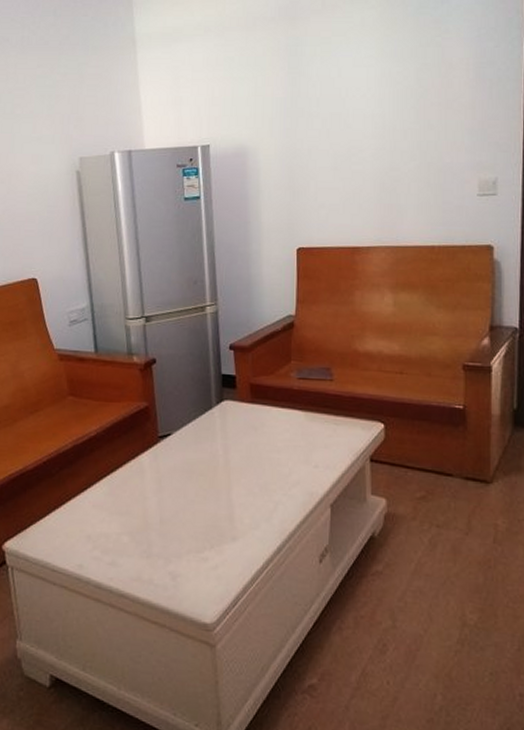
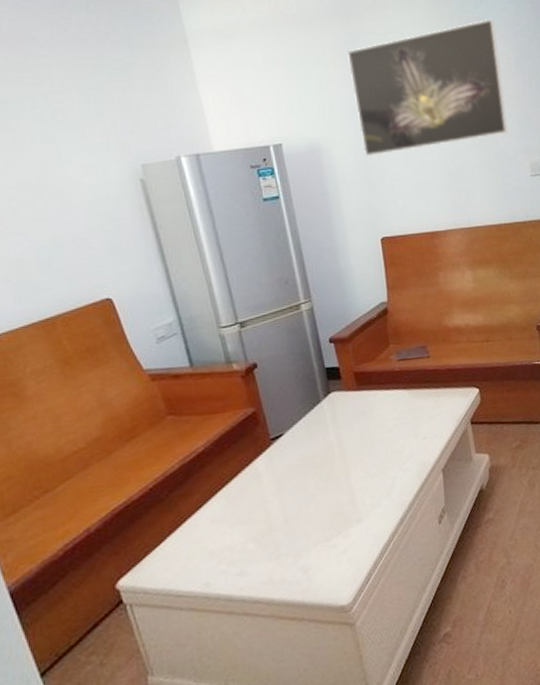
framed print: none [286,21,456,162] -> present [346,19,508,156]

